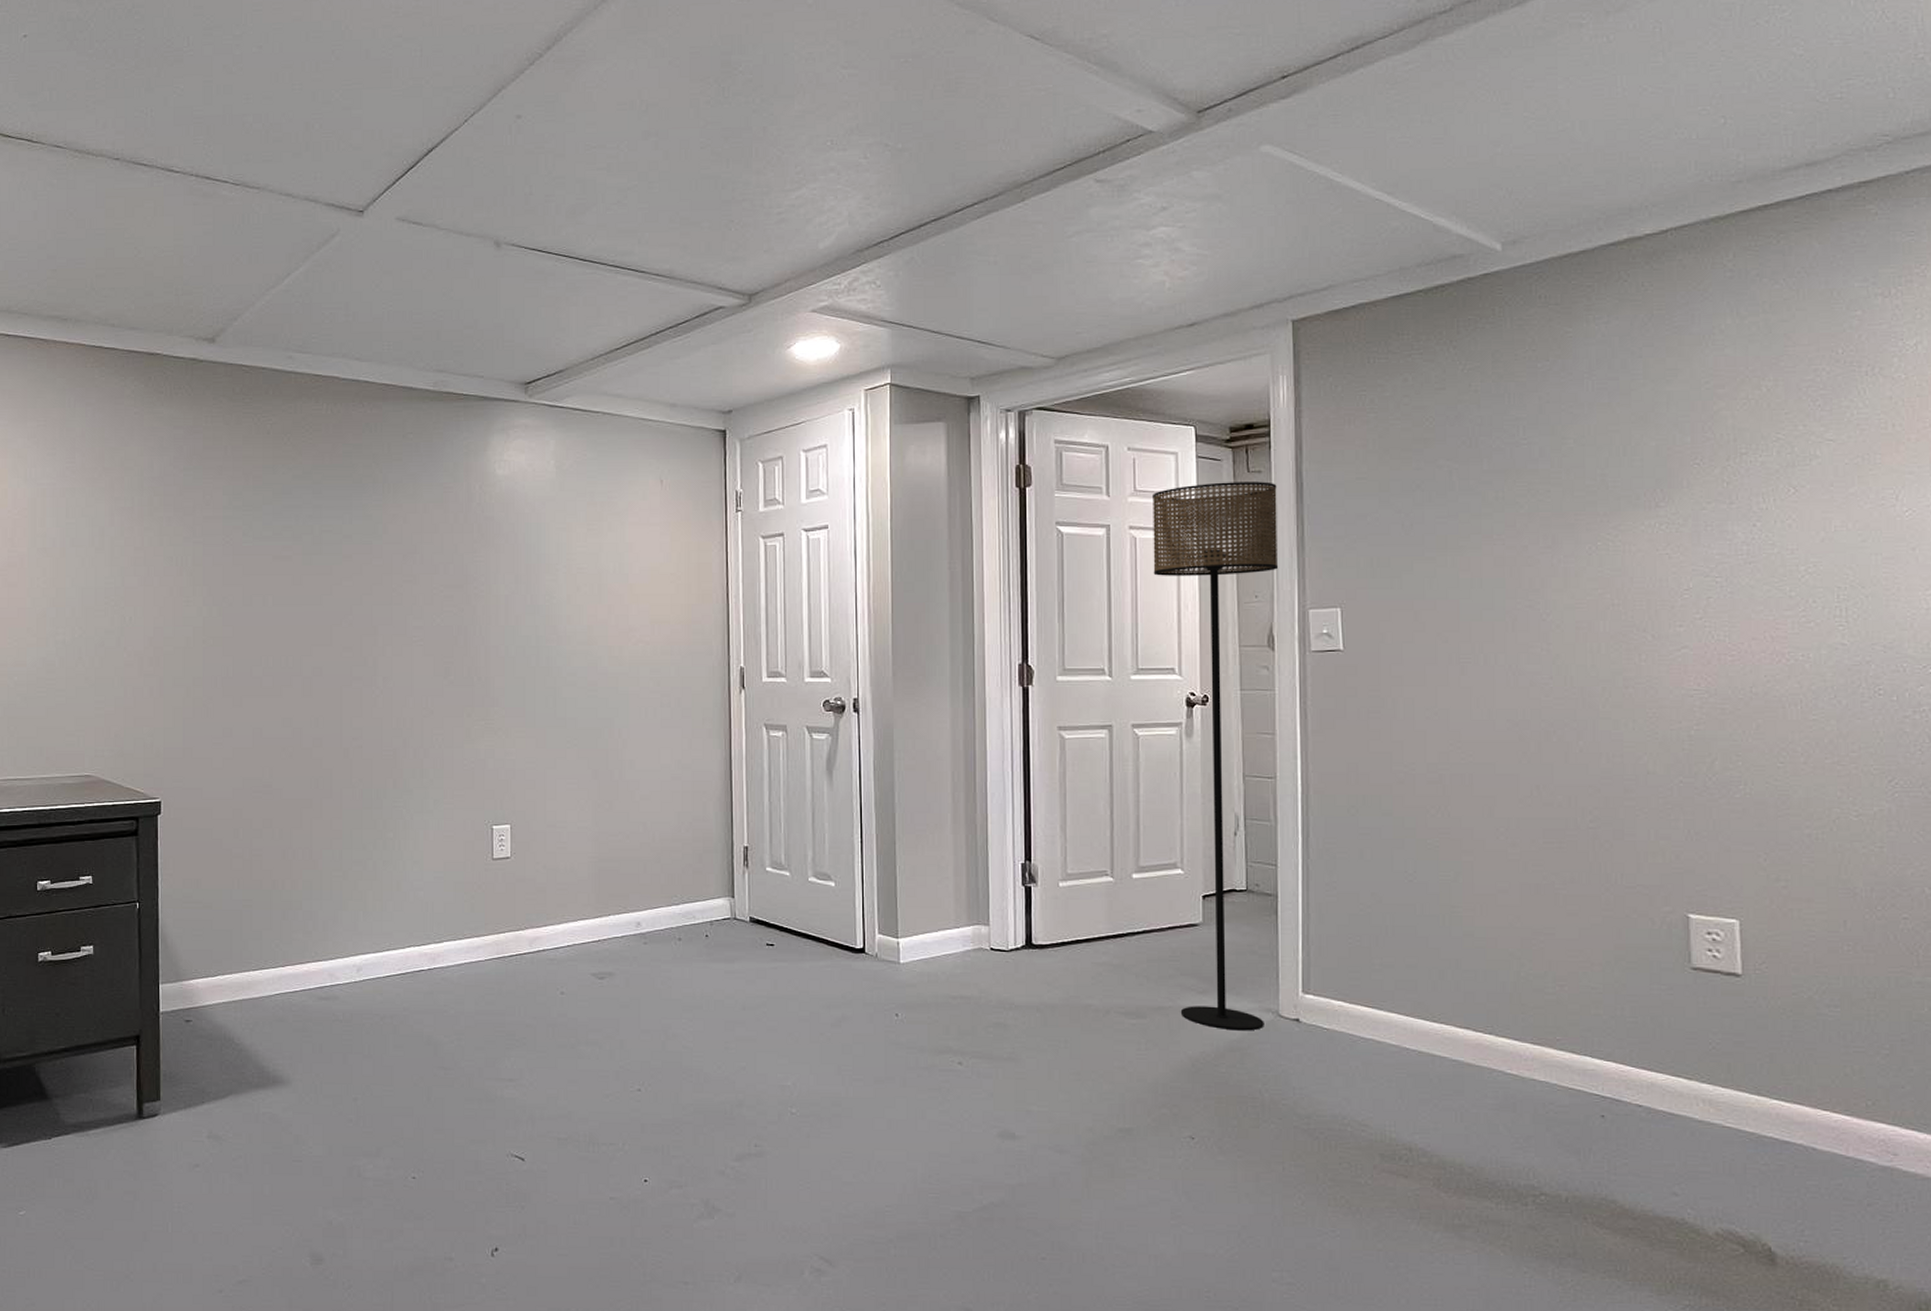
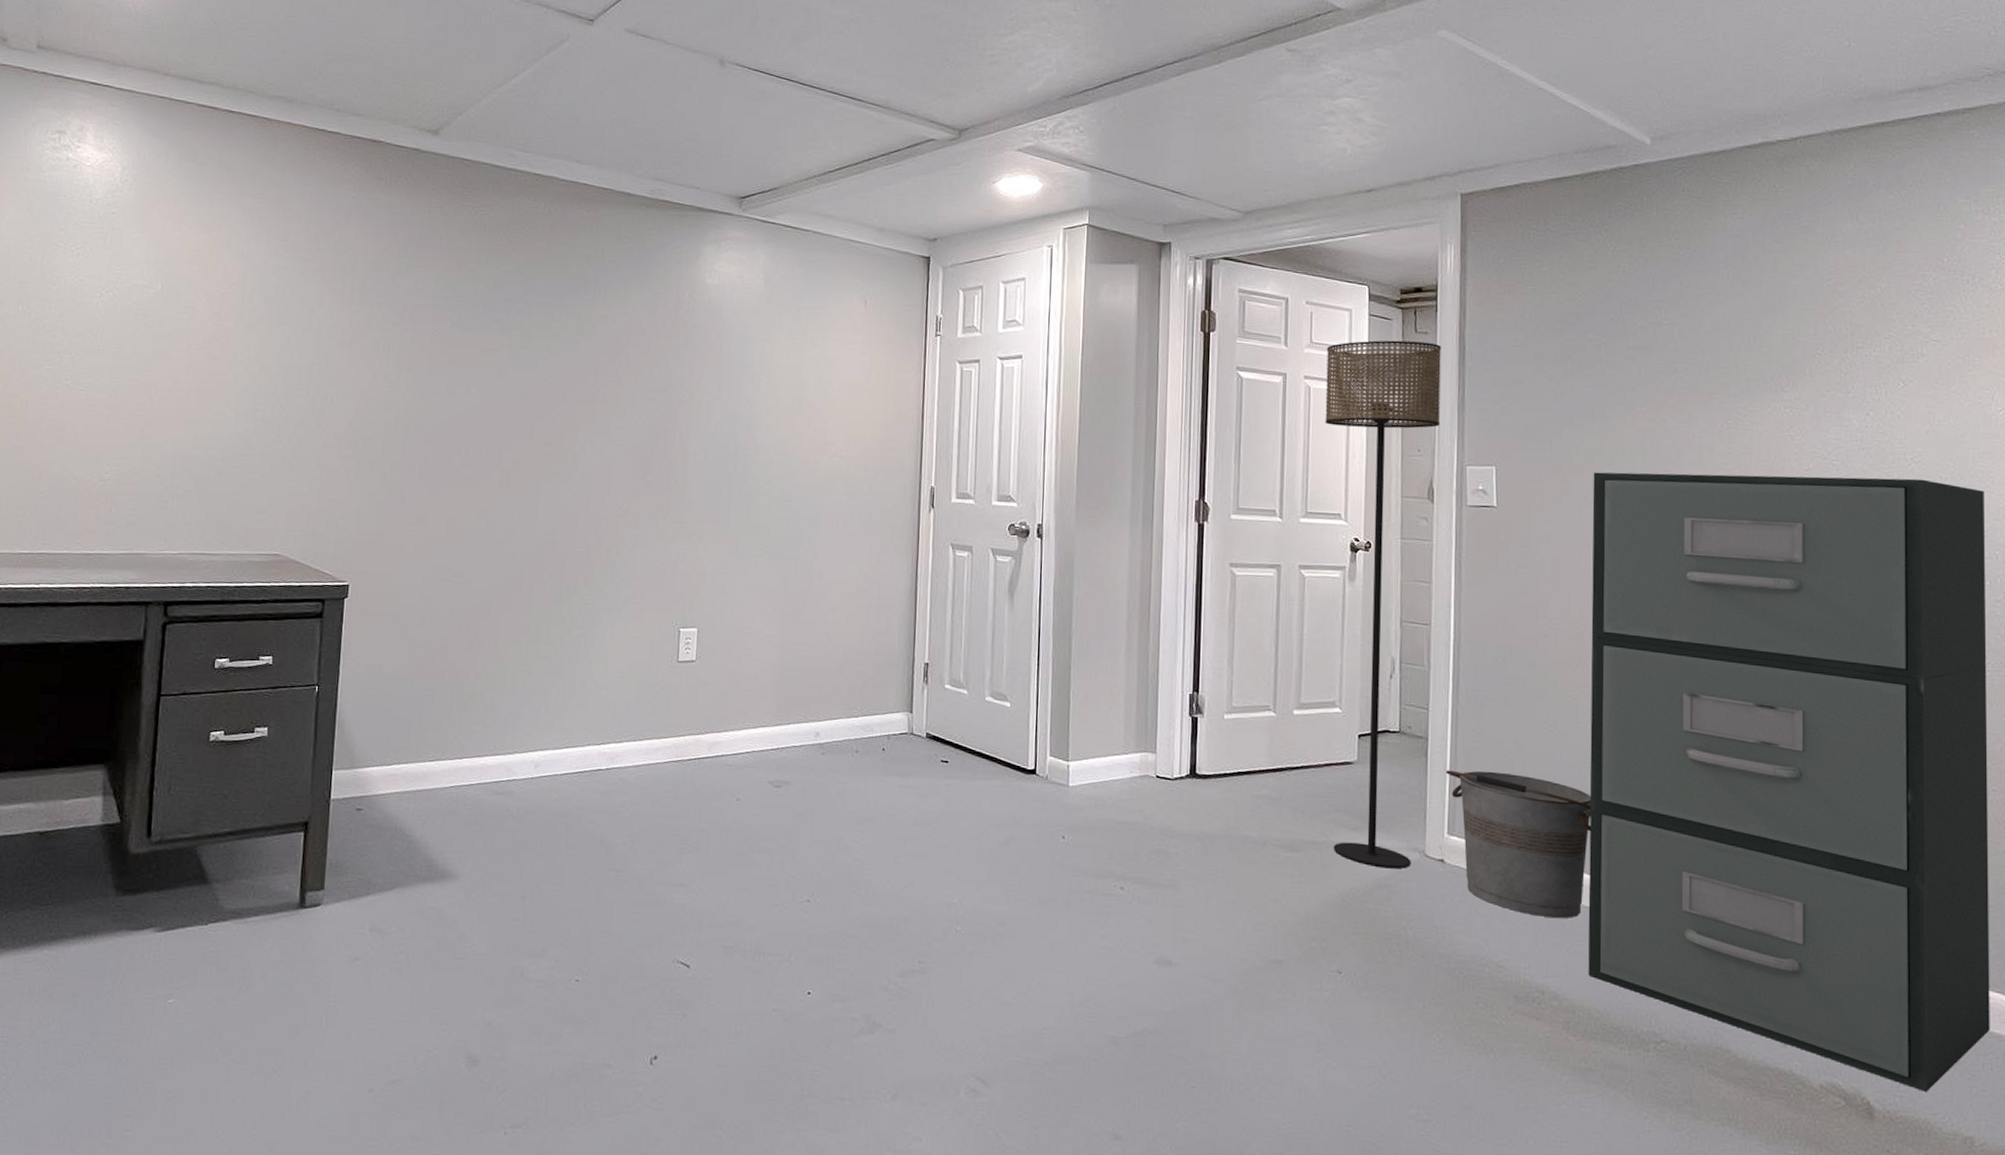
bucket: none [1297,926,1457,1074] -> present [1445,770,1592,919]
filing cabinet: none [1448,591,1904,1235] -> present [1588,472,1990,1092]

